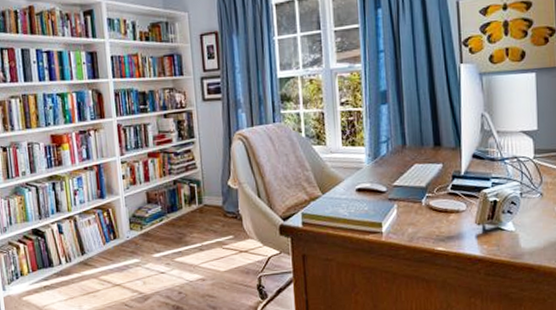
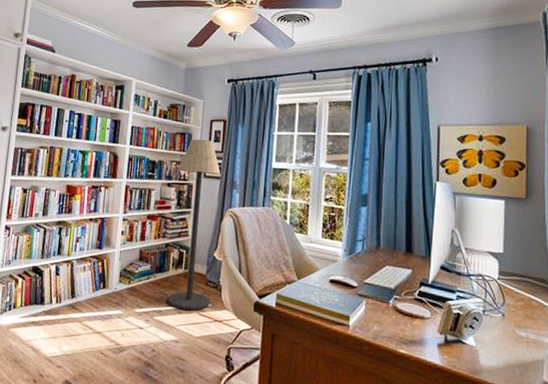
floor lamp: none [172,58,232,246] -> present [167,139,221,310]

